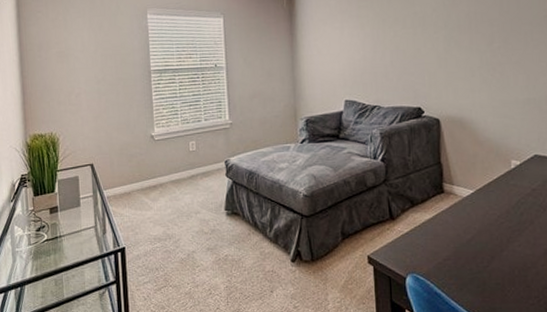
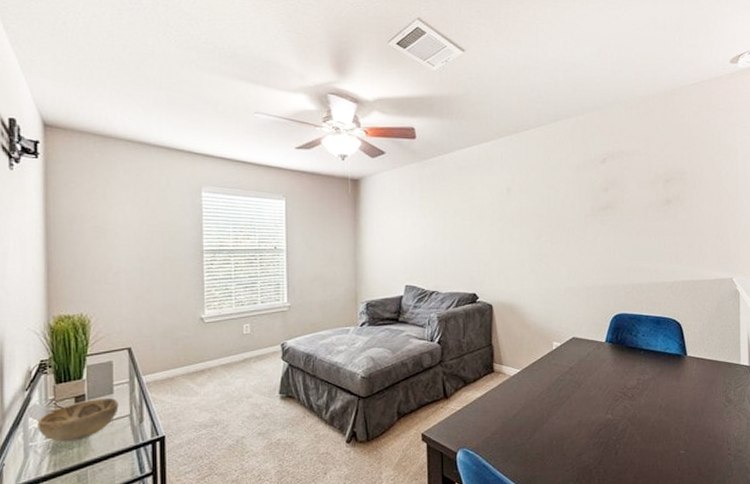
decorative bowl: none [21,210,85,249] -> present [37,397,119,442]

